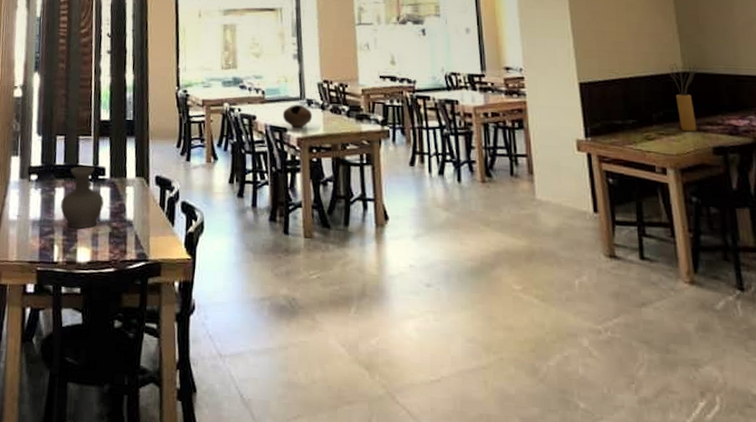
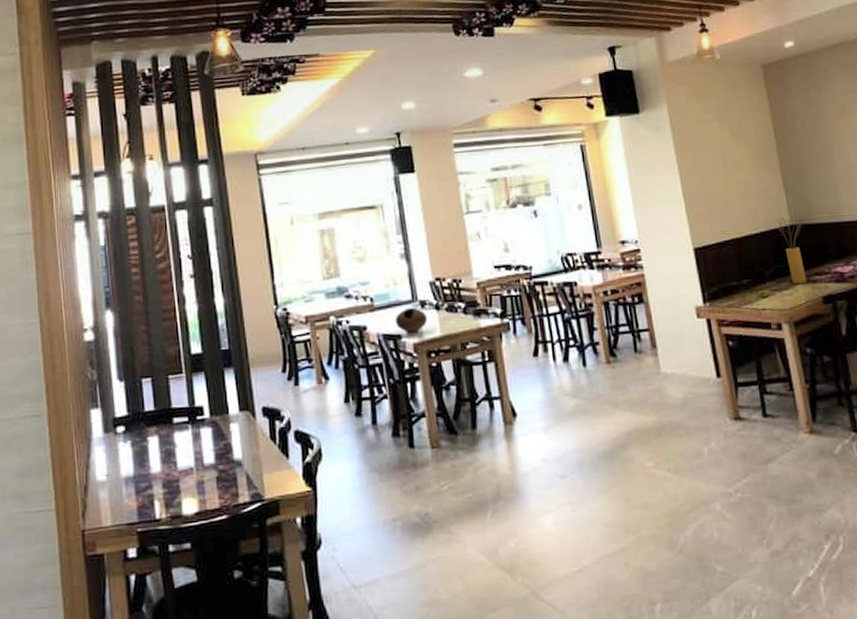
vase: present [61,166,104,230] -> none [156,407,206,480]

